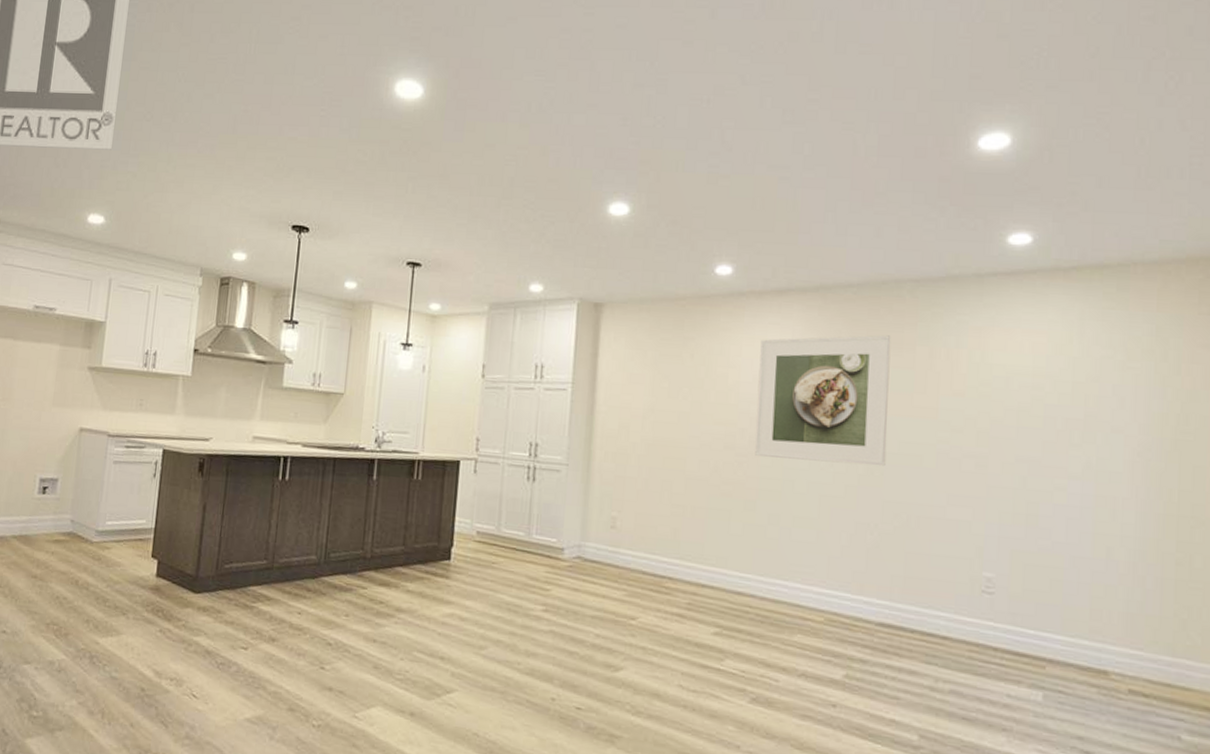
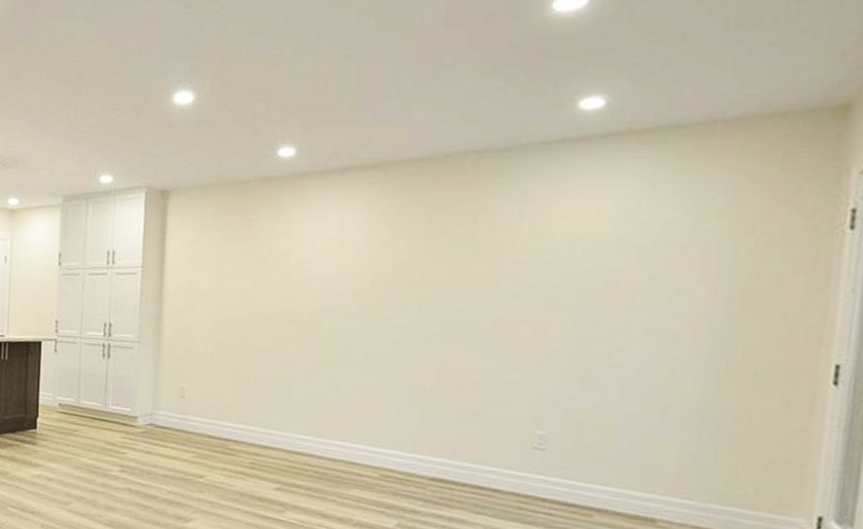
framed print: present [755,335,891,467] -> none [315,208,453,335]

